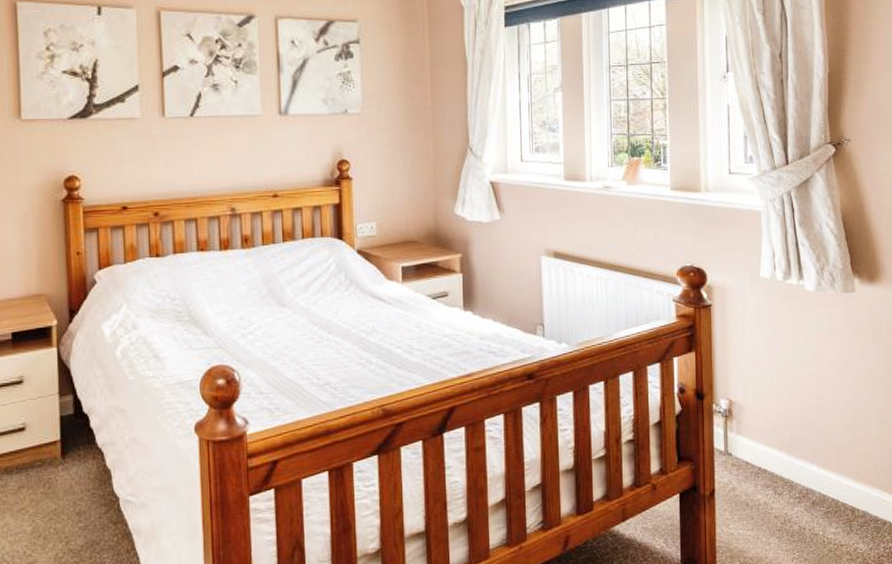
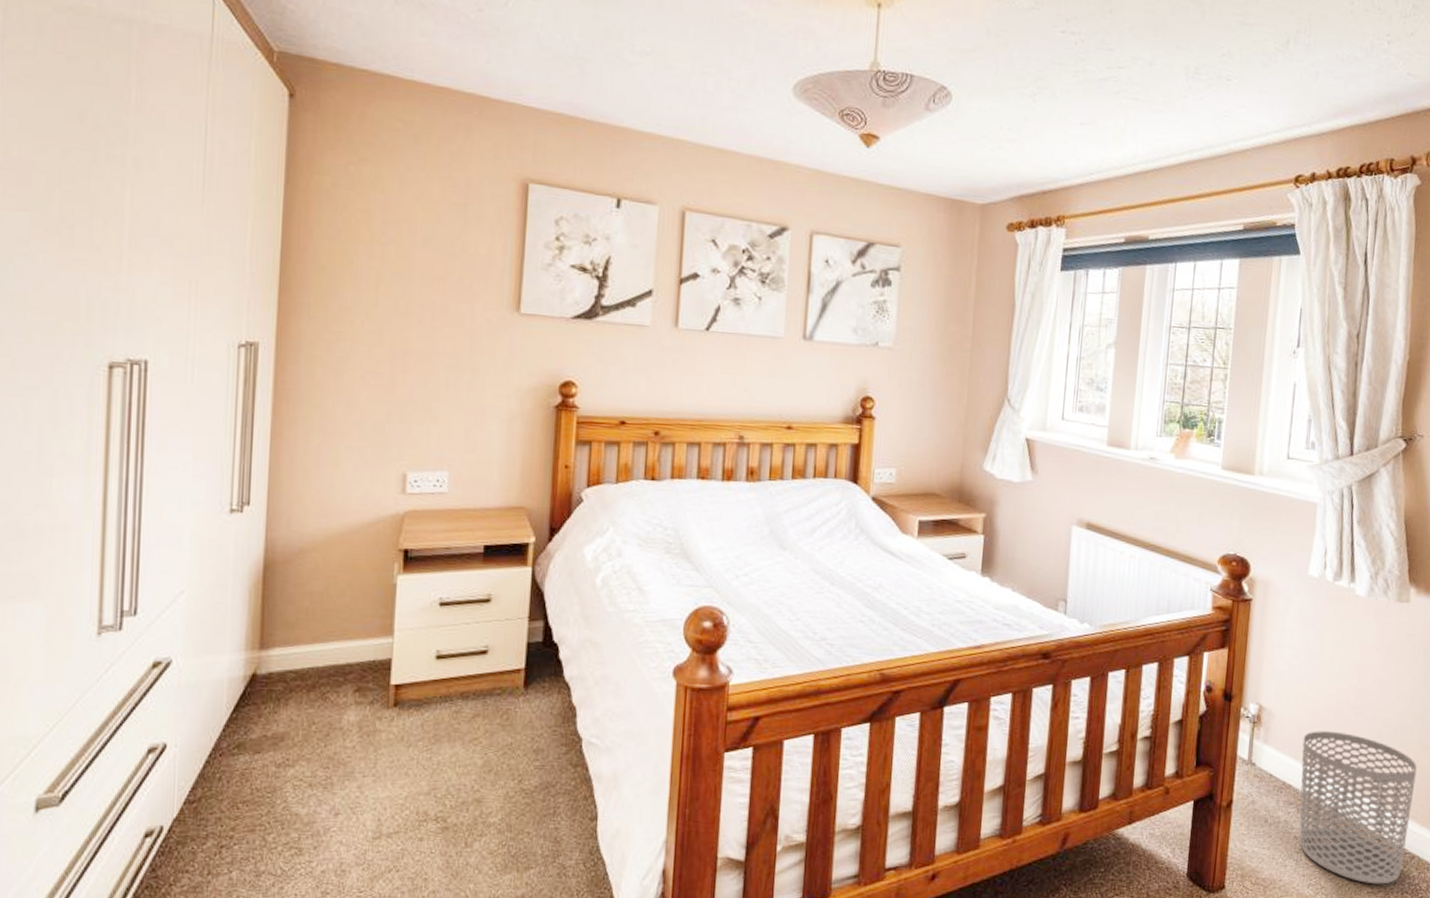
waste bin: none [772,416,879,552] -> present [1299,731,1417,885]

